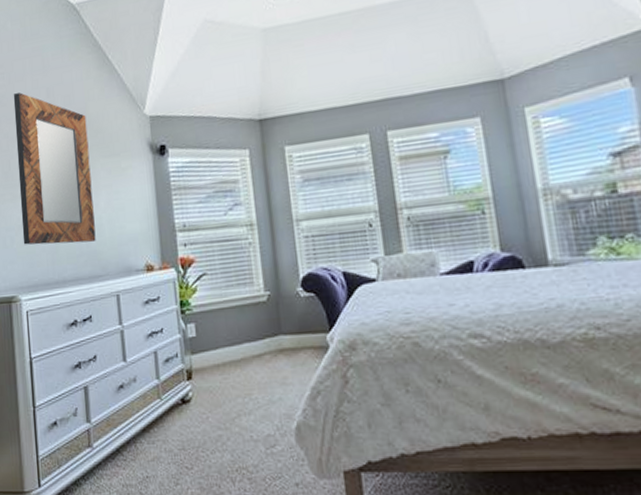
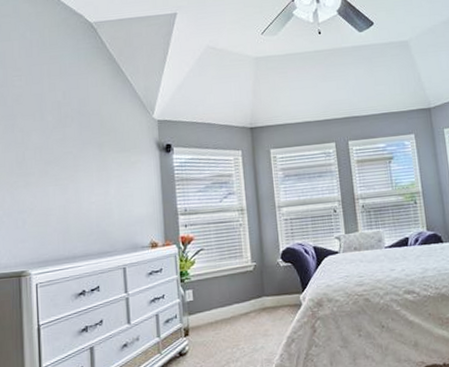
home mirror: present [13,92,96,245] -> none [30,93,106,226]

